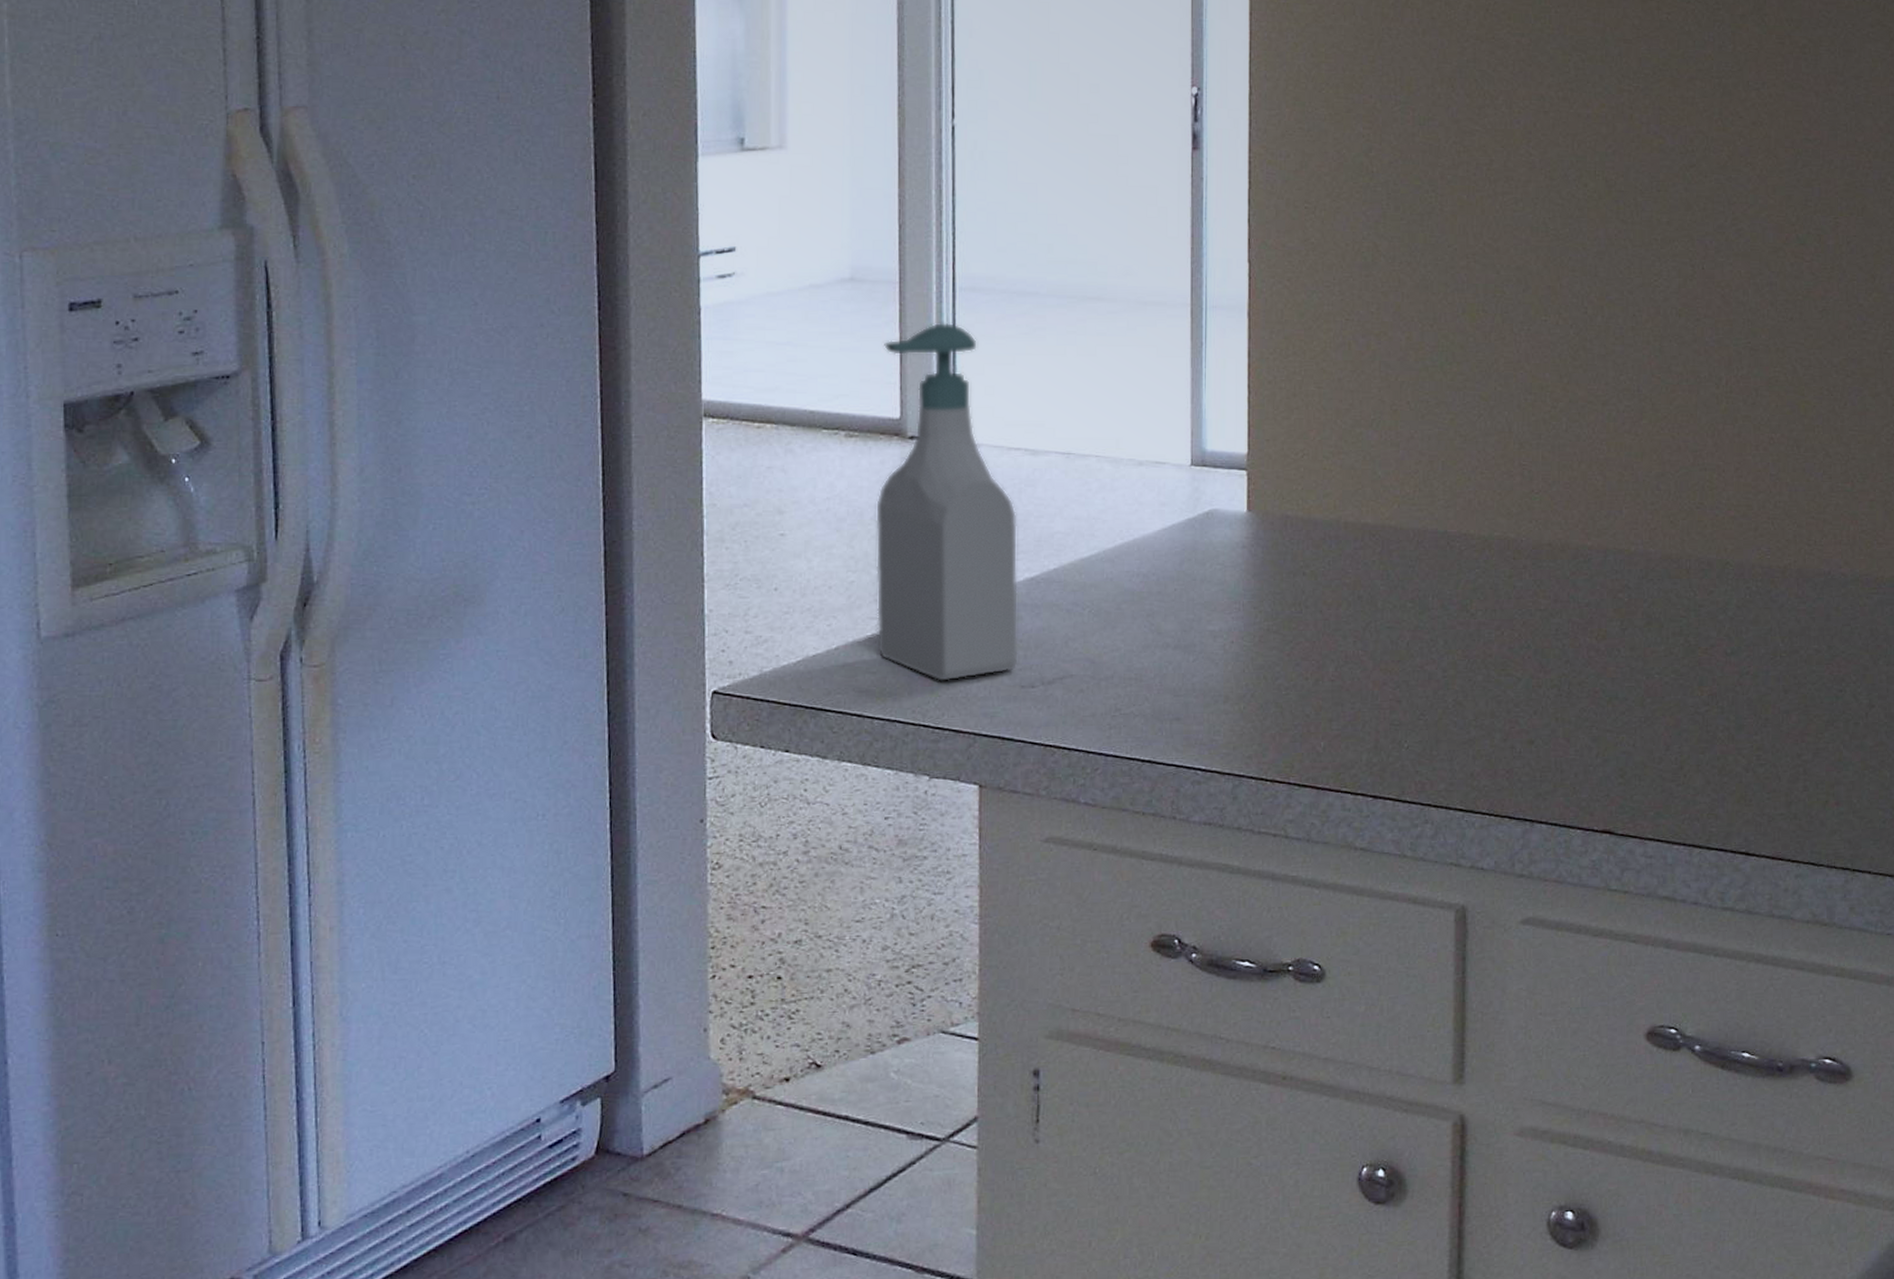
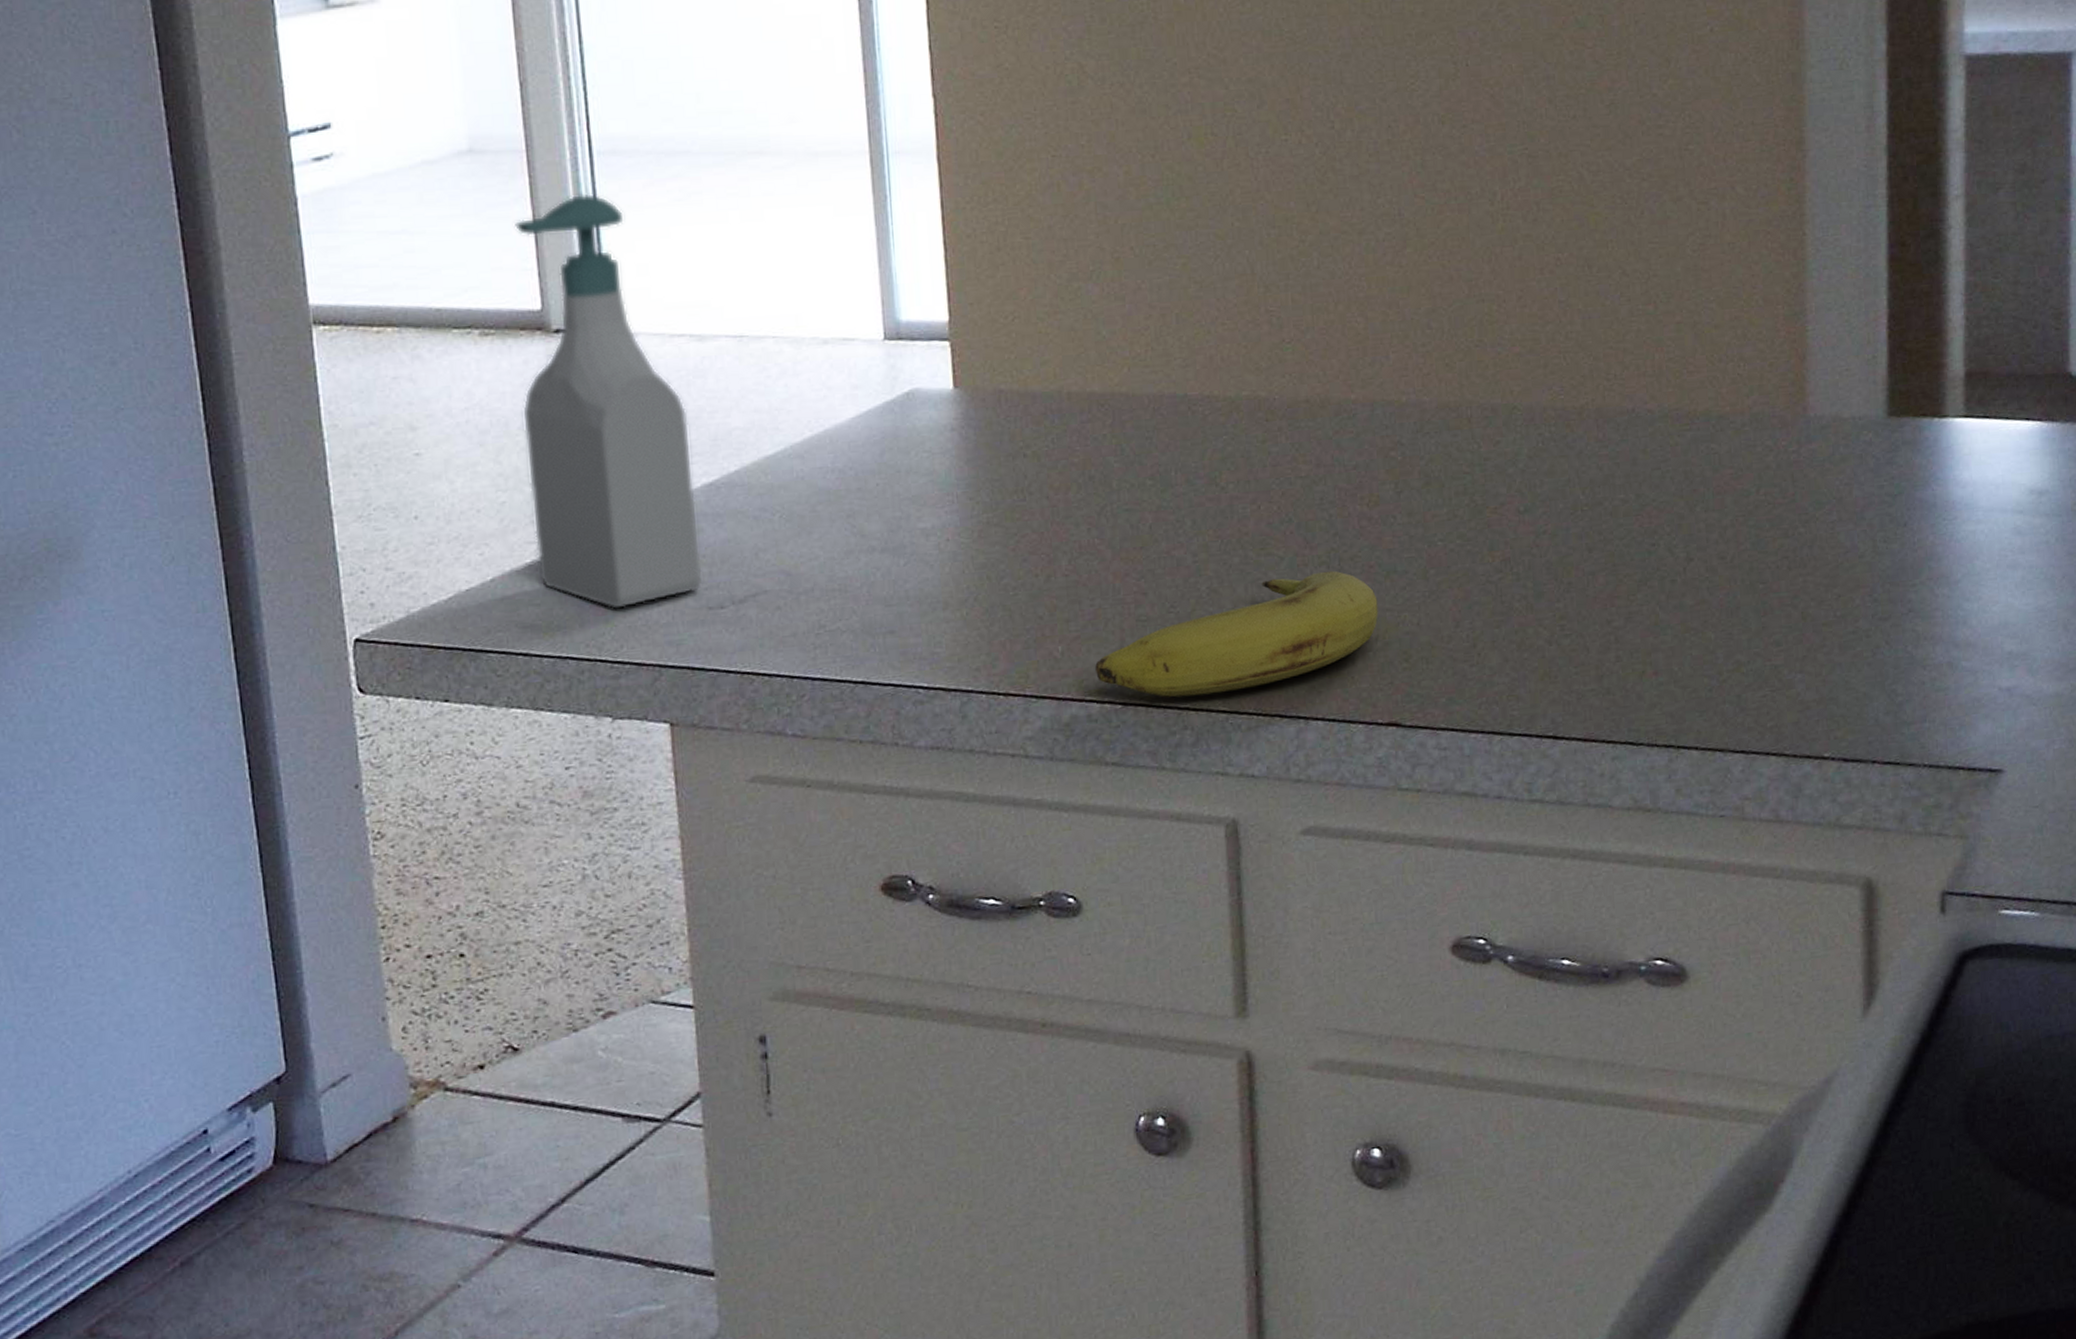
fruit: none [1352,693,1600,795] -> present [1095,570,1378,698]

